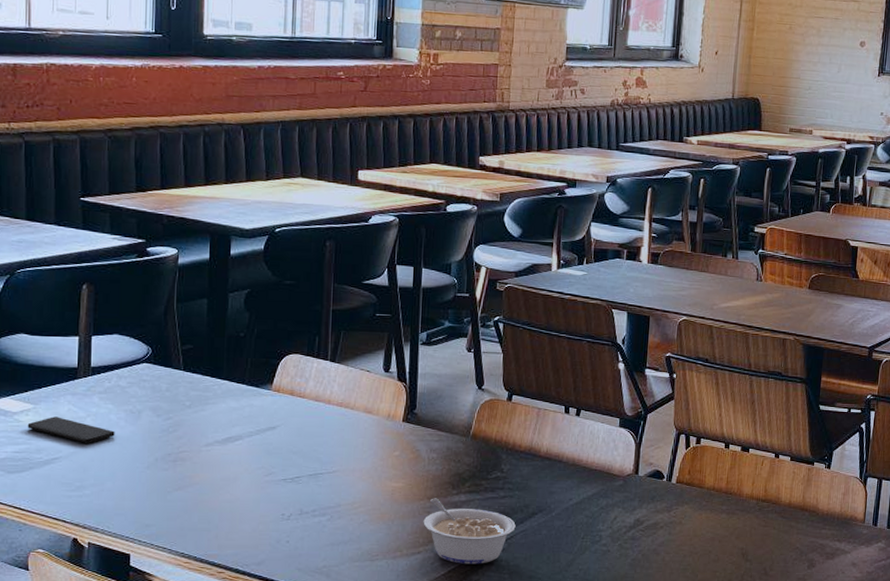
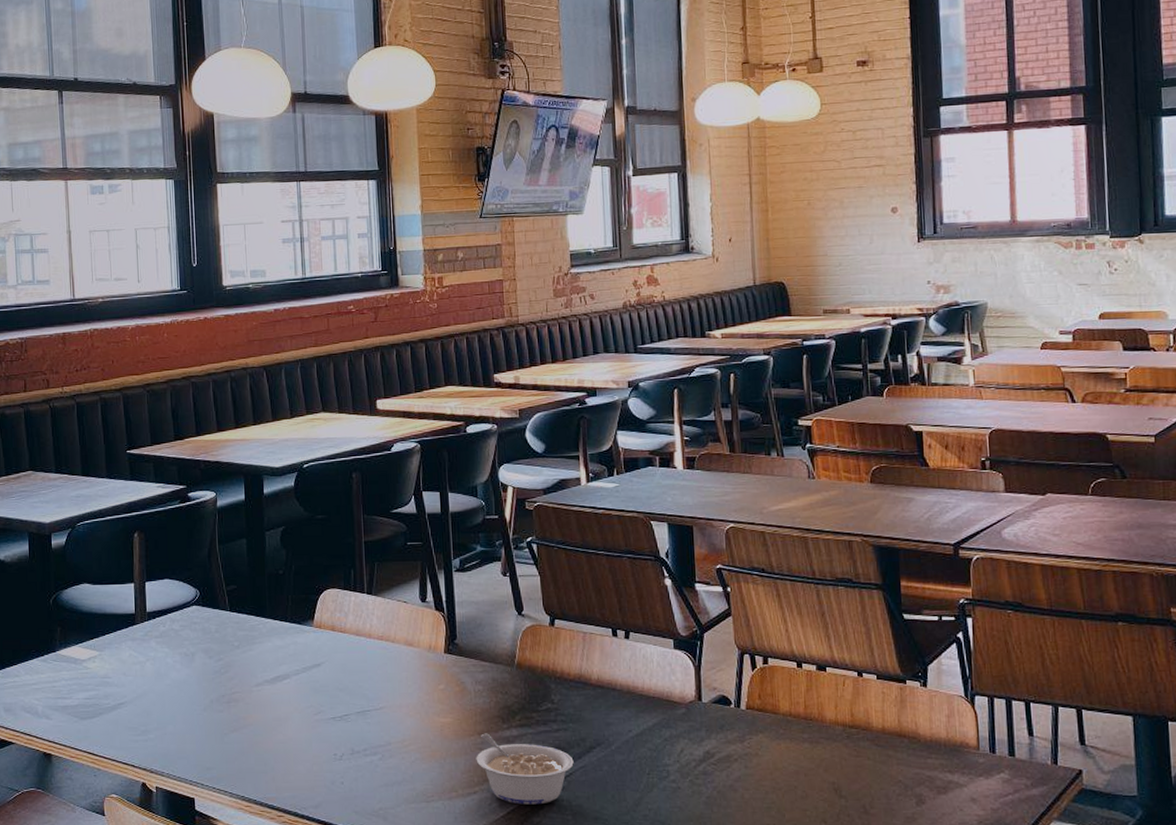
smartphone: present [27,416,115,443] -> none [95,662,172,688]

